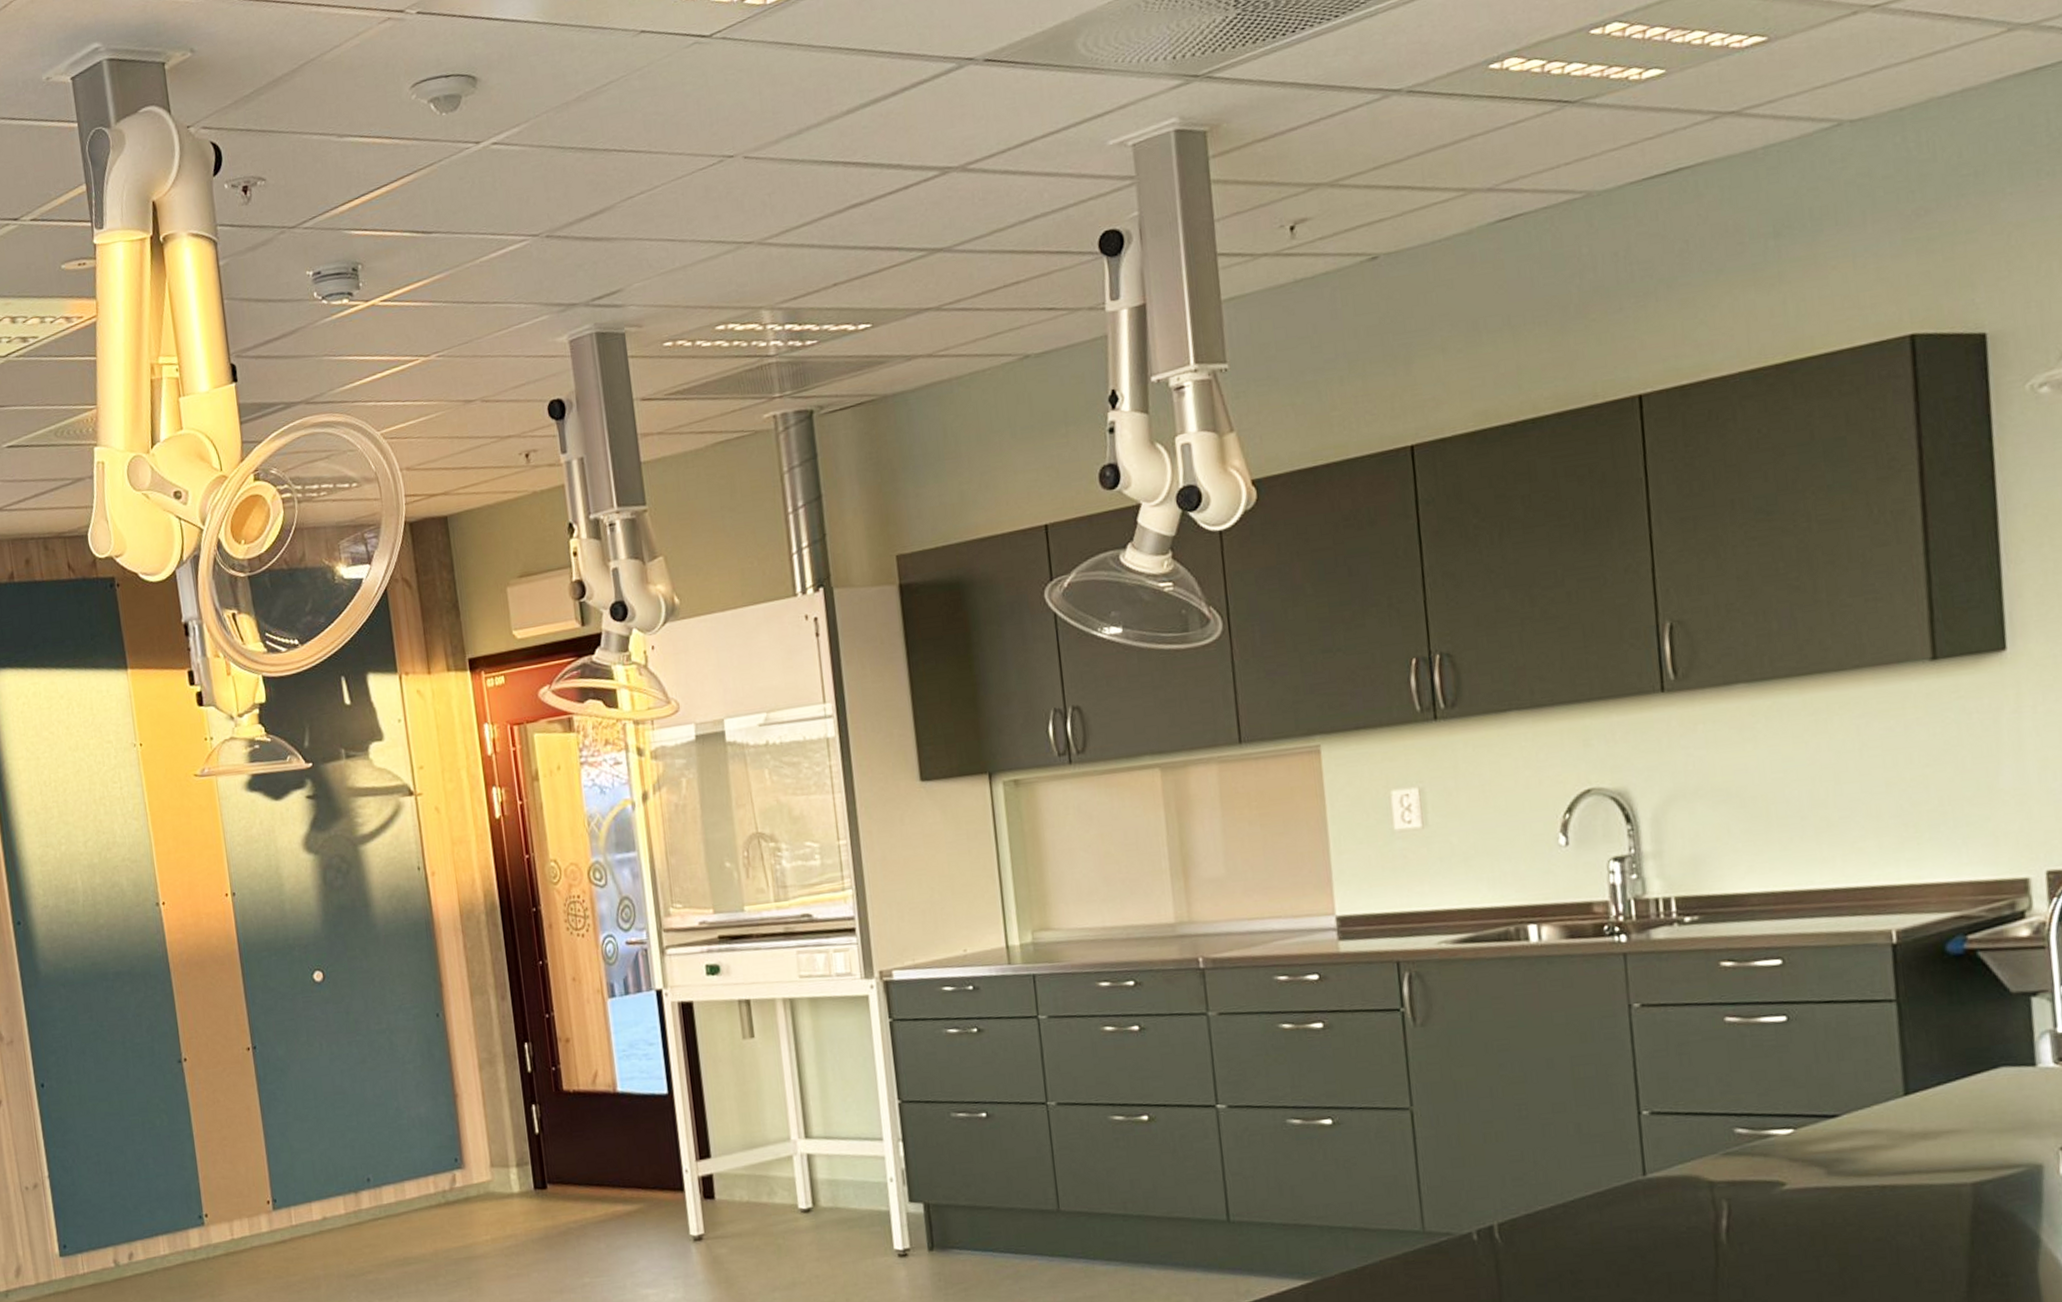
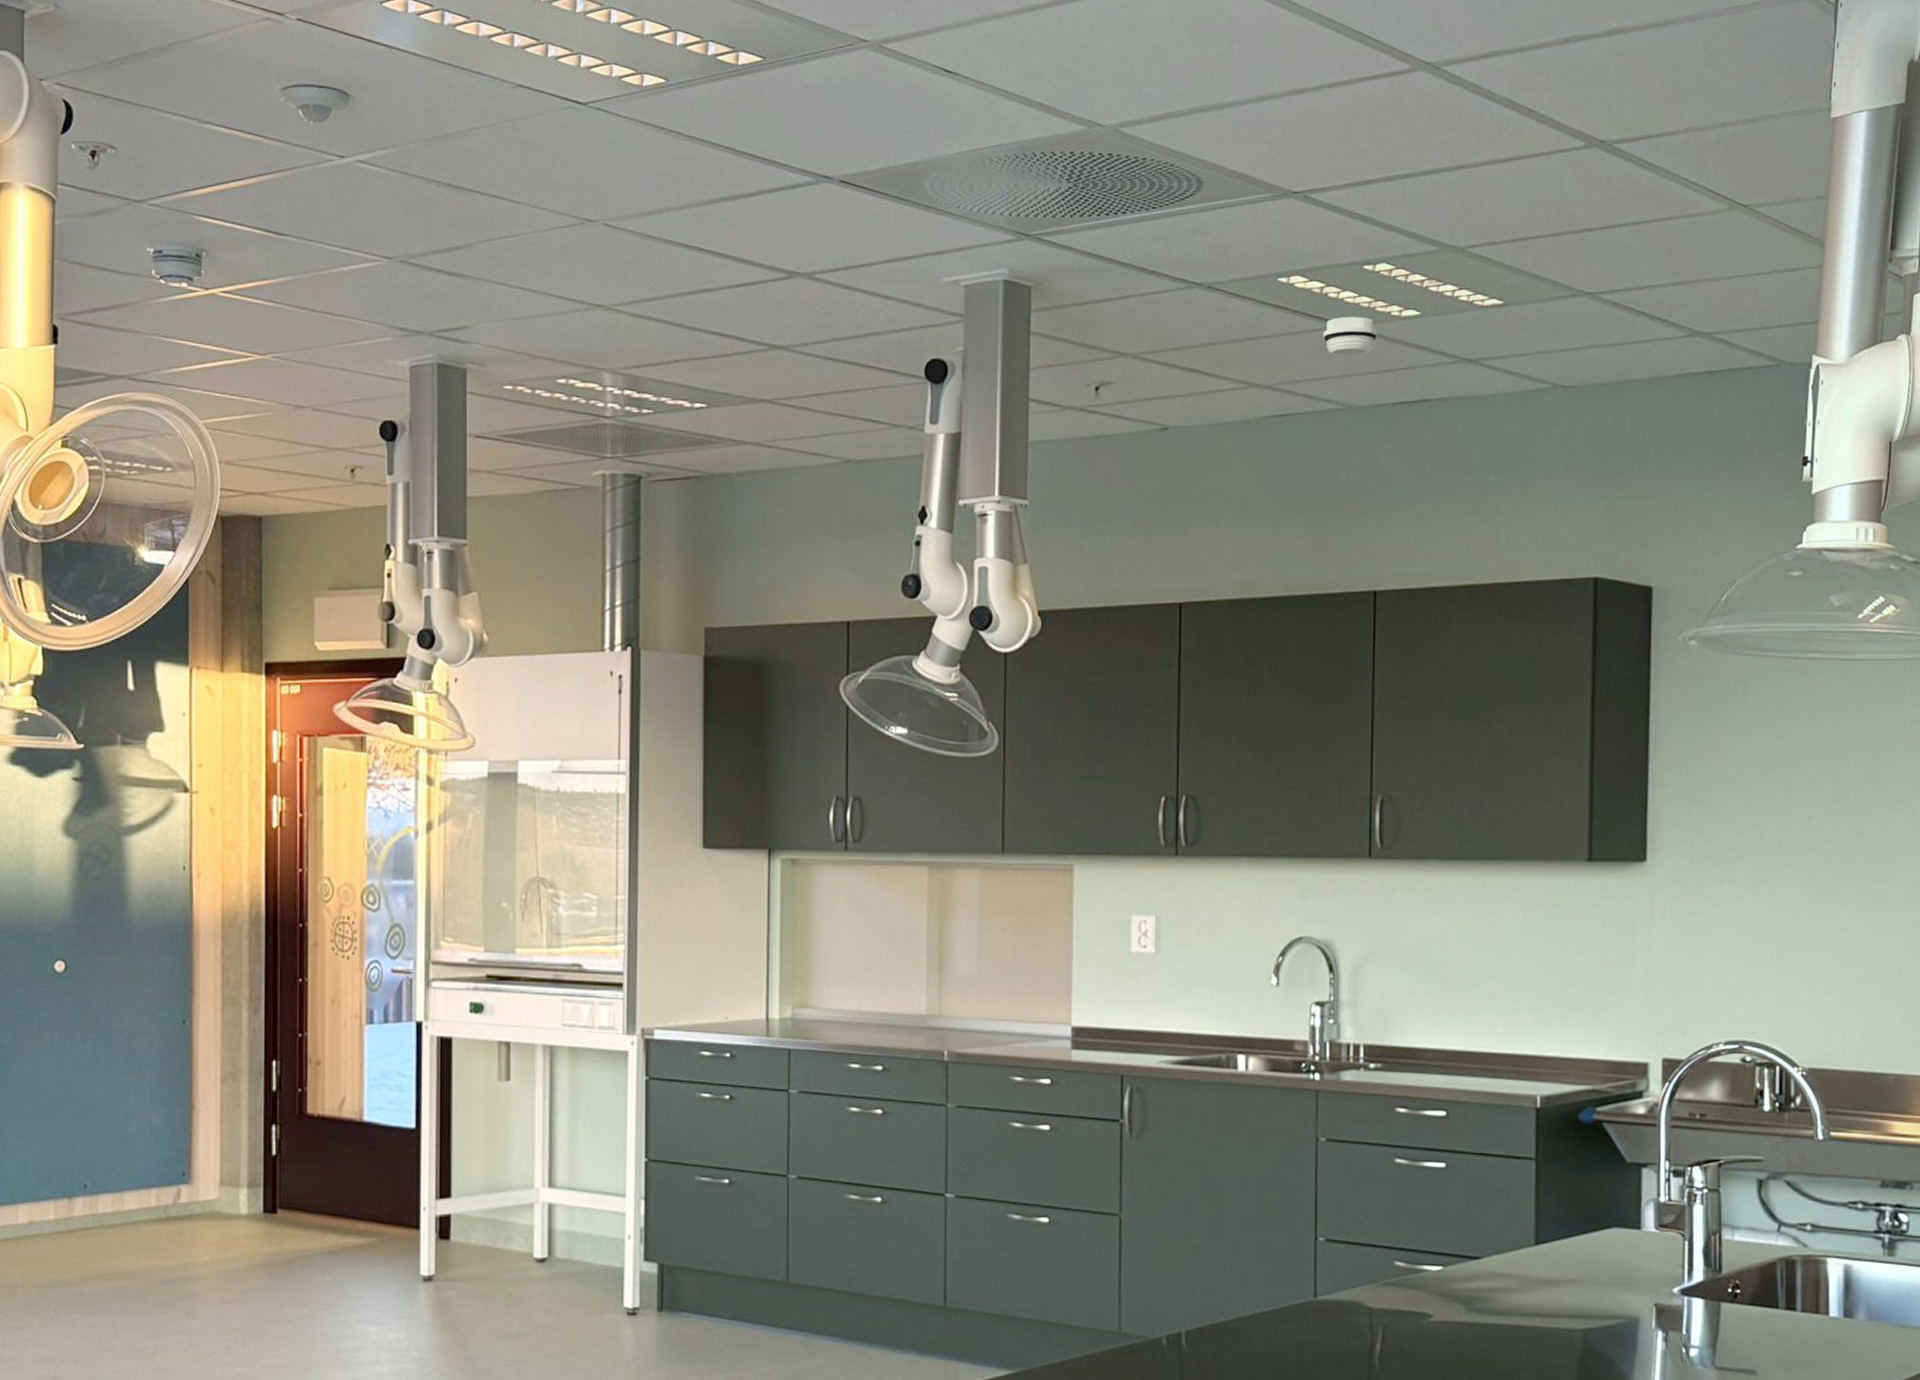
smoke detector: none [1549,88,1615,140] -> present [1323,316,1378,356]

